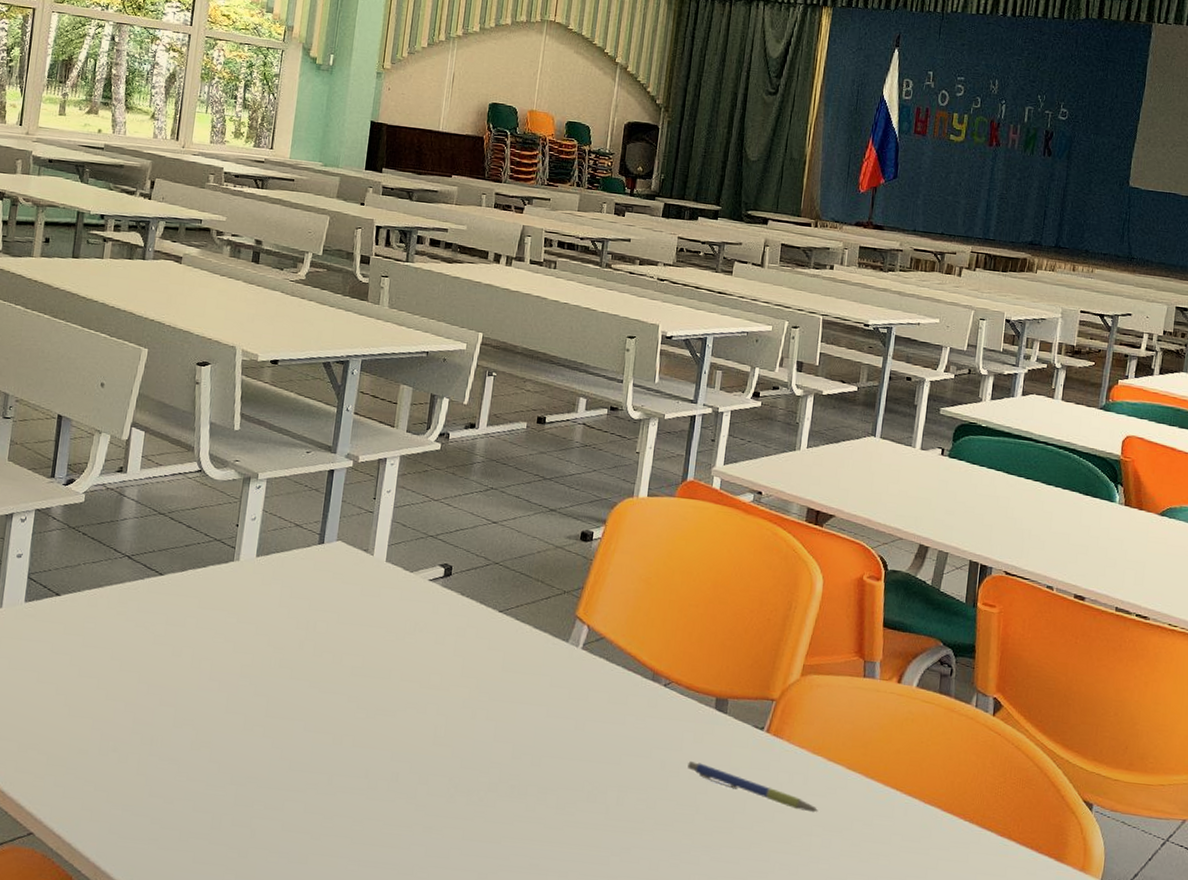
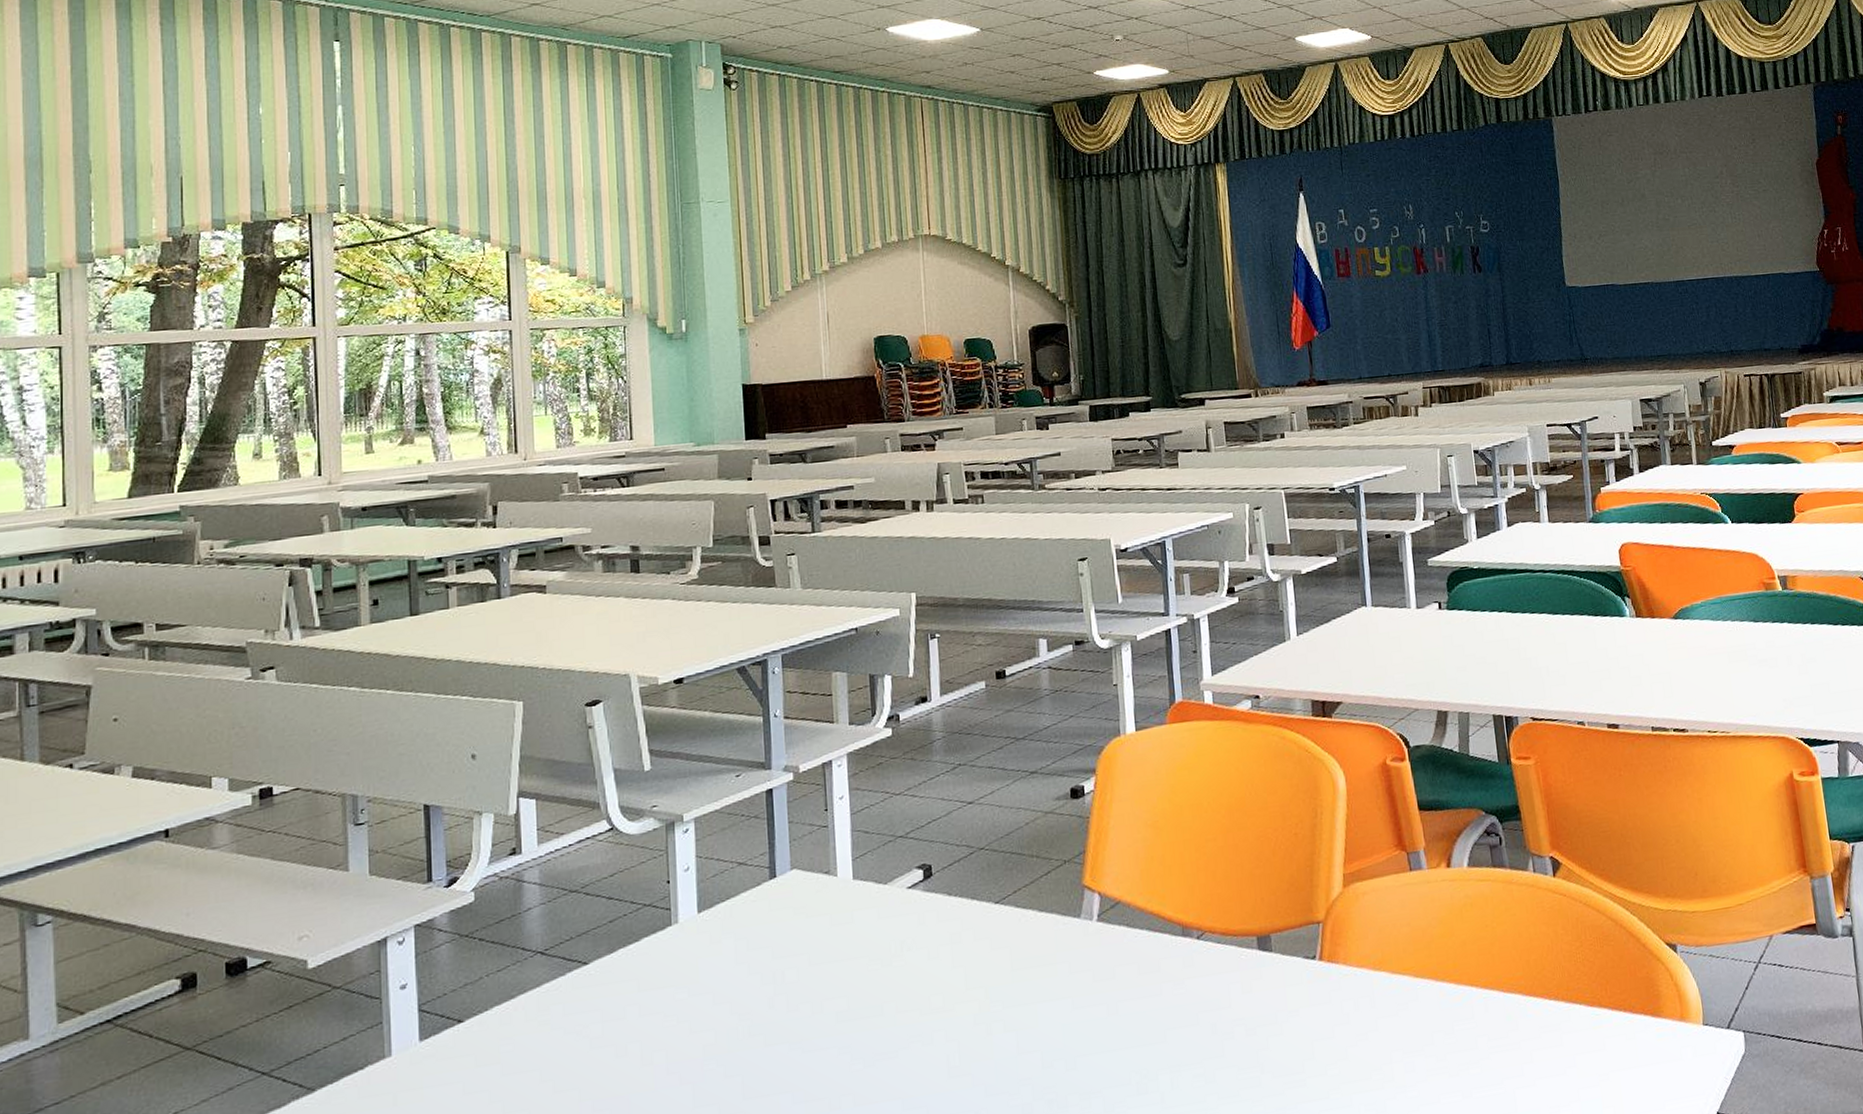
pen: present [687,760,819,813] -> none [1241,1014,1394,1039]

